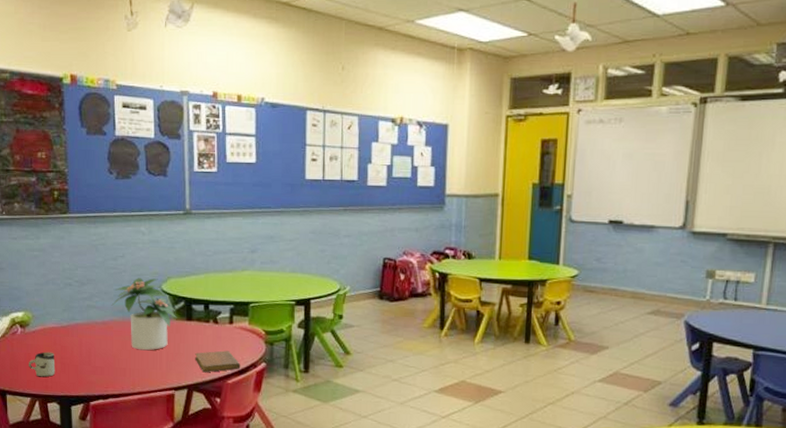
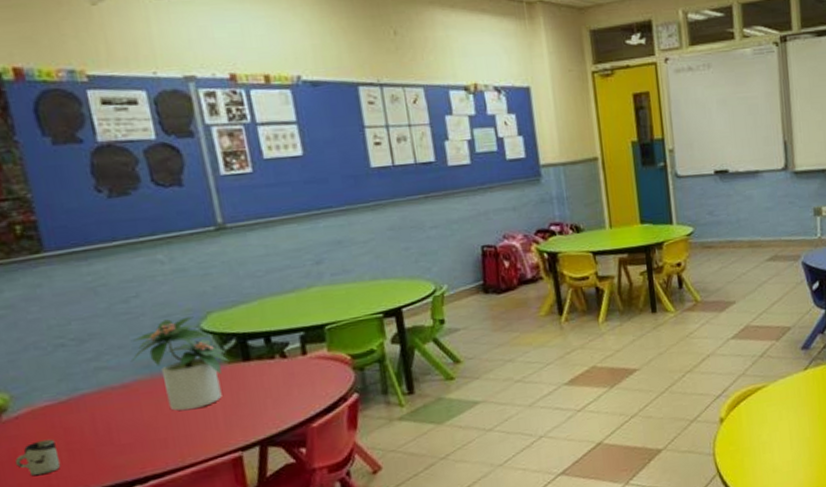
notebook: present [195,350,241,373] -> none [262,388,327,421]

